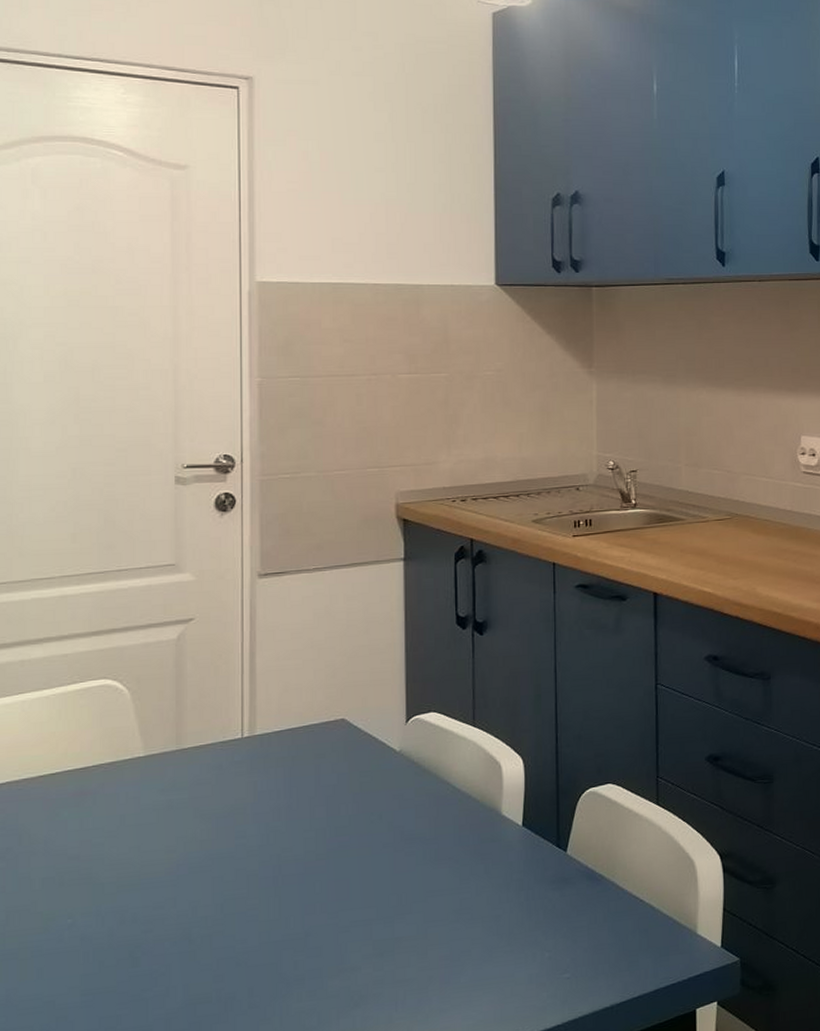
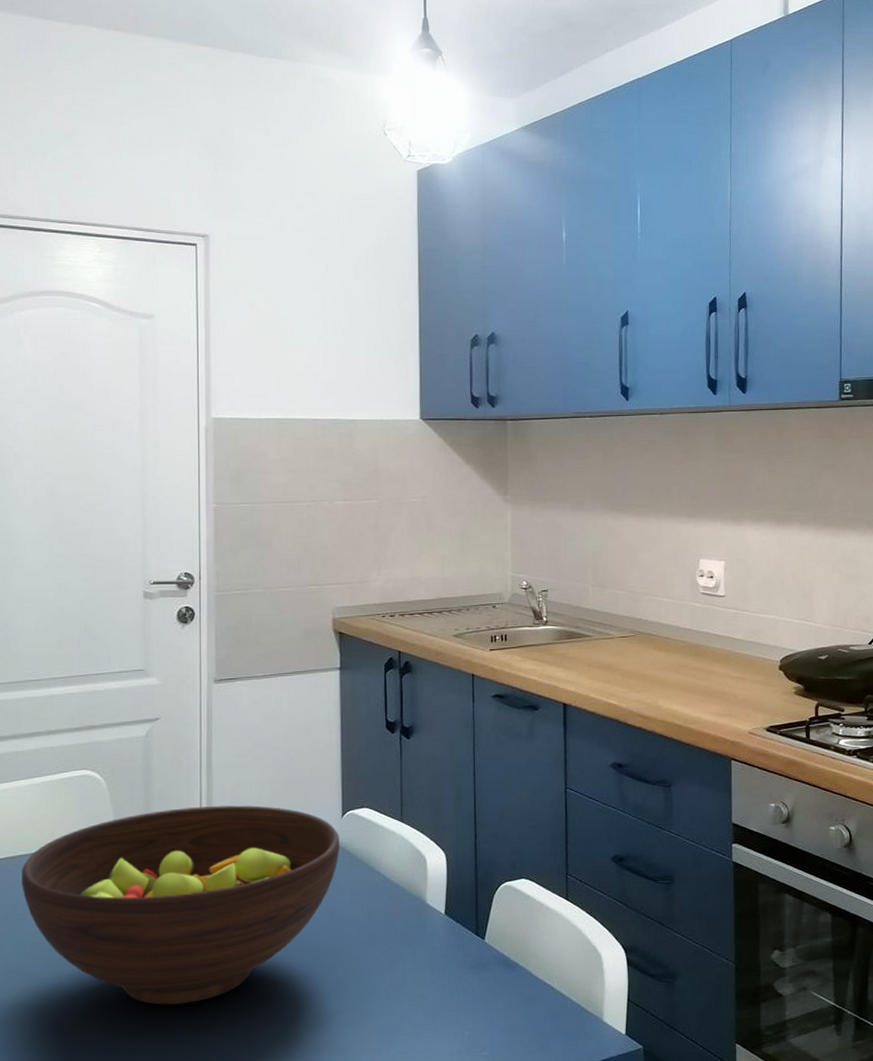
fruit bowl: none [28,713,403,942] -> present [22,805,340,1005]

